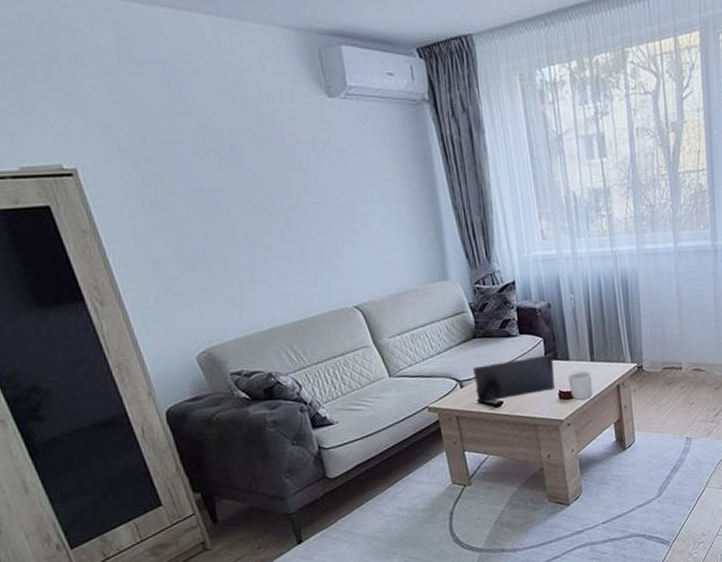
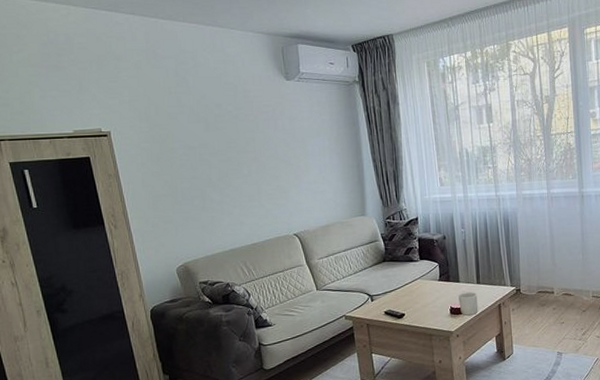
laptop: present [473,354,555,402] -> none [382,277,447,314]

